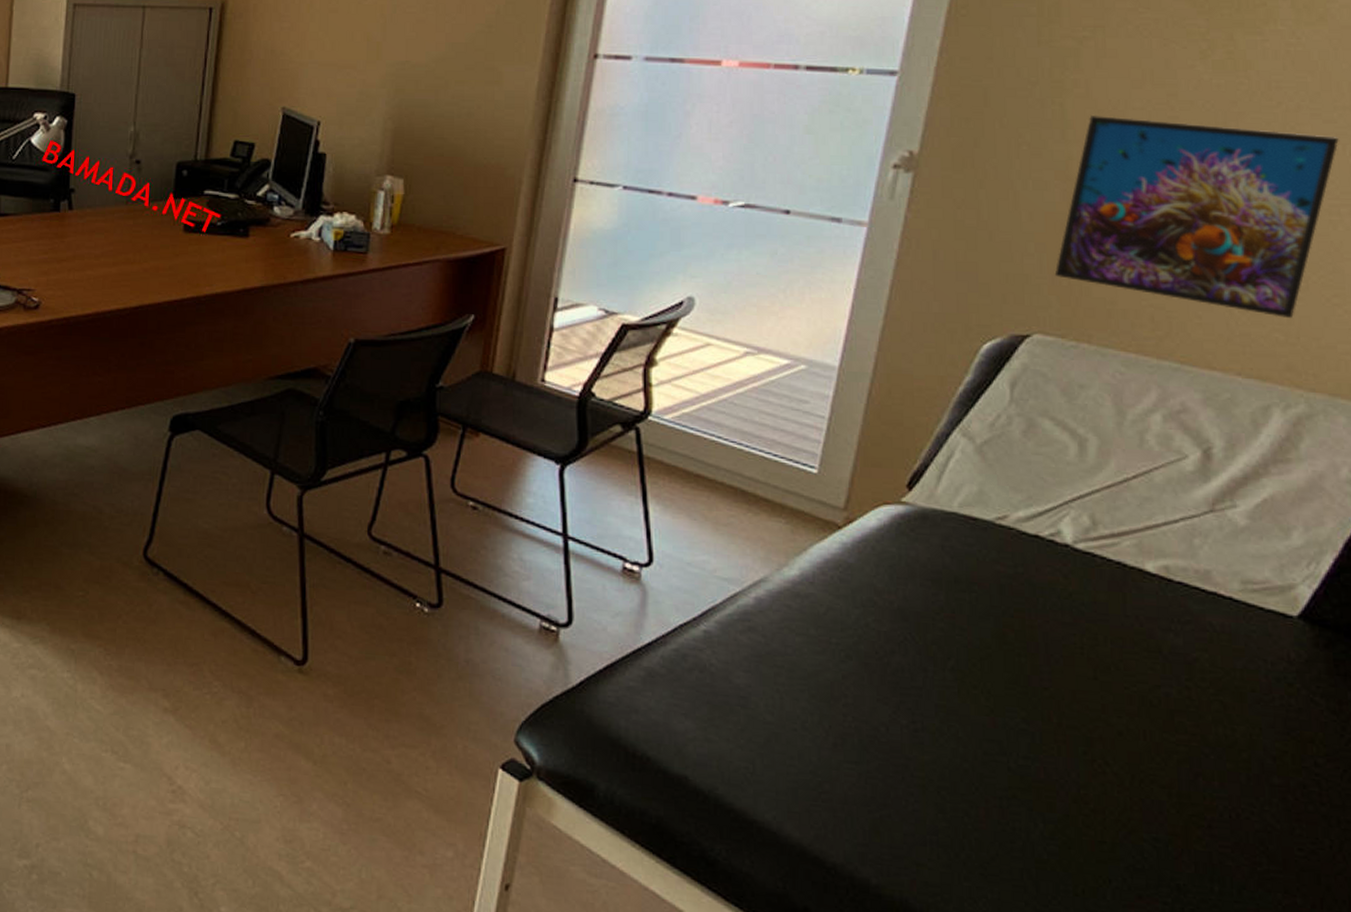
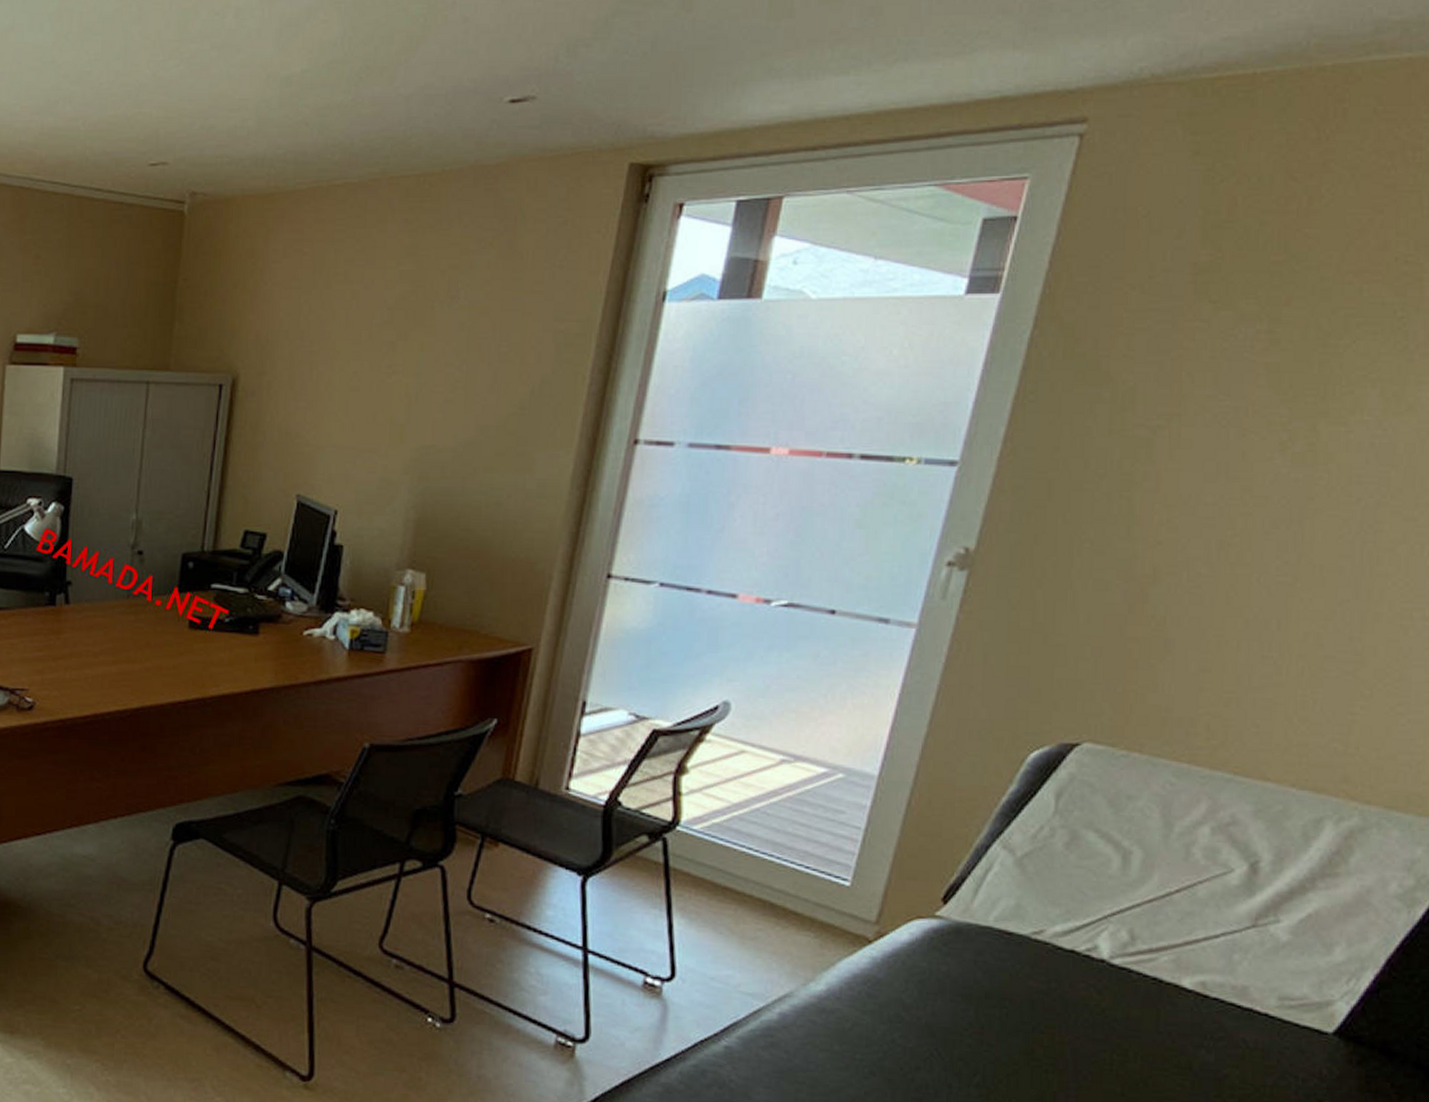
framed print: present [1054,114,1339,318] -> none [1109,510,1418,727]

